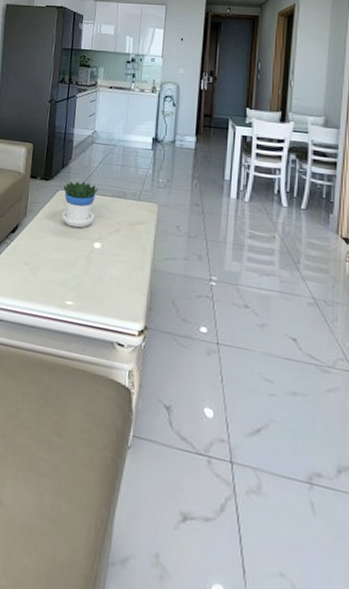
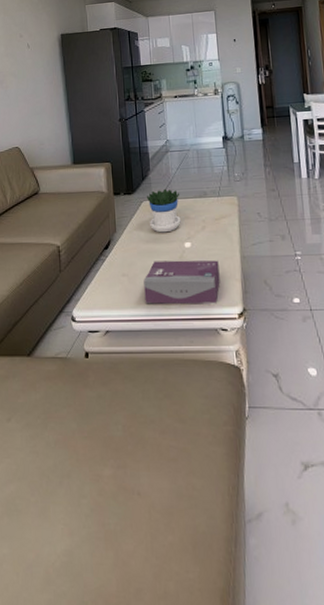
tissue box: none [43,255,127,315] -> present [144,260,220,305]

